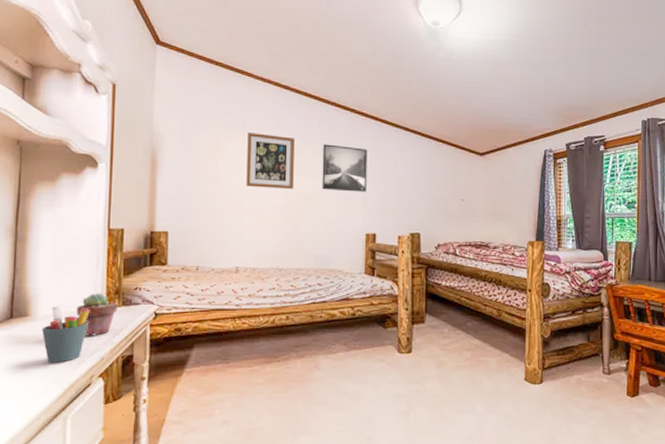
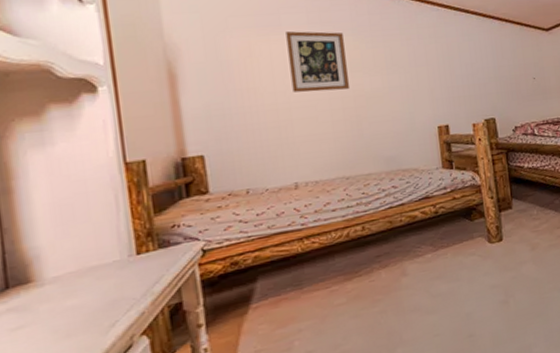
pen holder: present [42,305,90,363] -> none [53,260,117,332]
potted succulent: present [76,292,118,336] -> none [97,238,153,292]
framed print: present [322,144,368,192] -> none [376,35,432,86]

